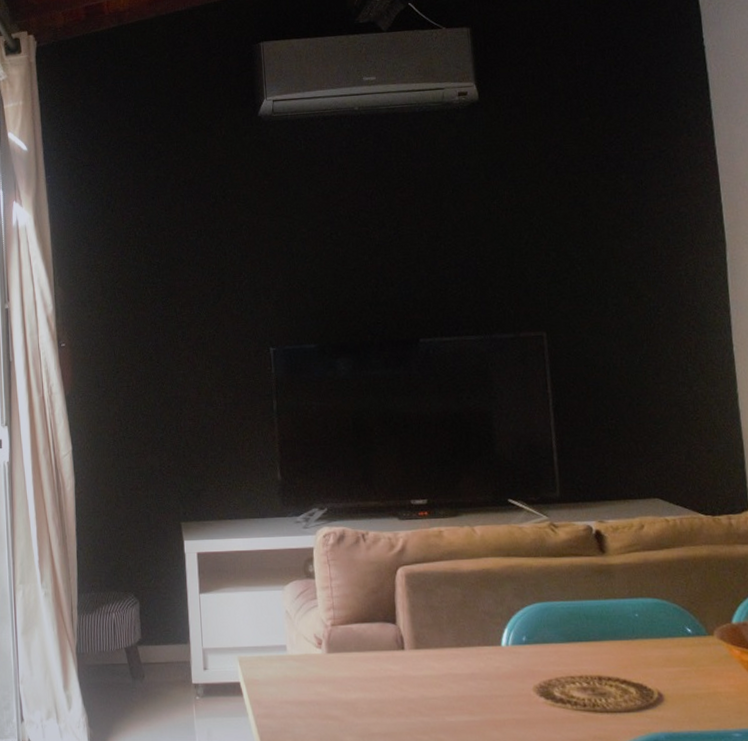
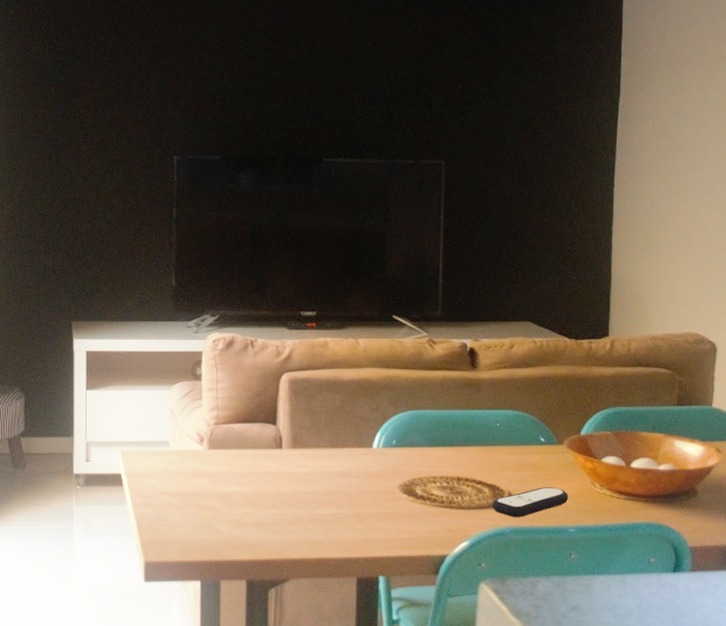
remote control: none [640,685,728,721] -> present [492,487,569,517]

